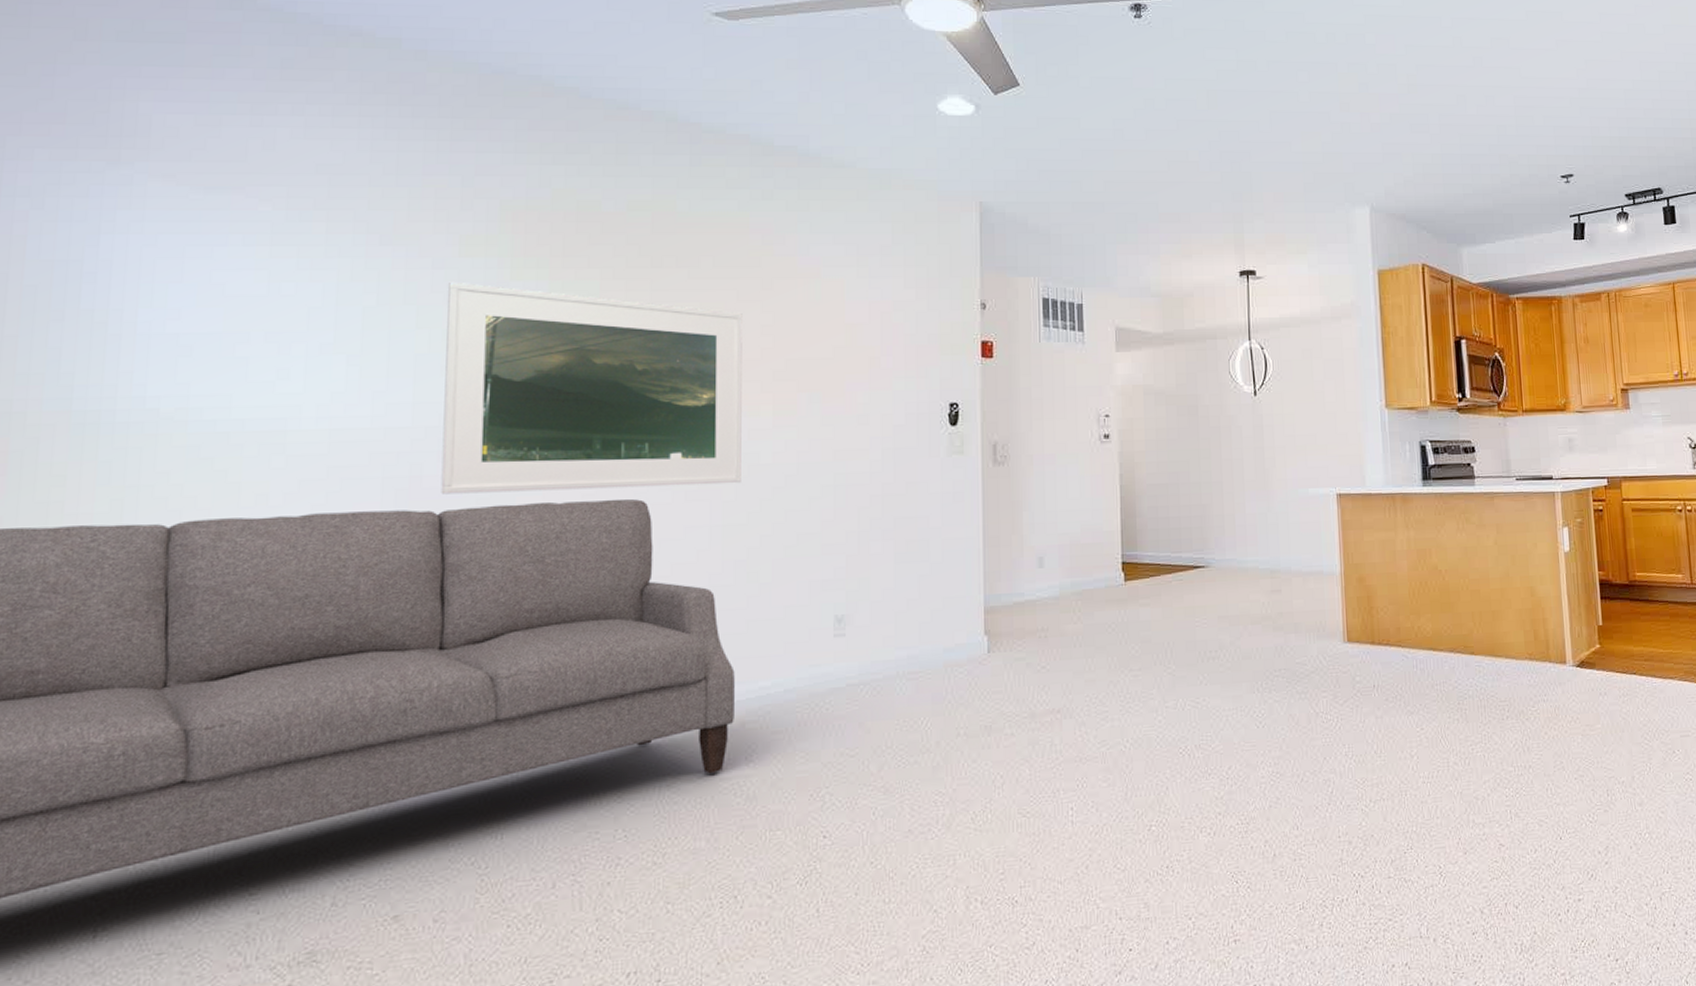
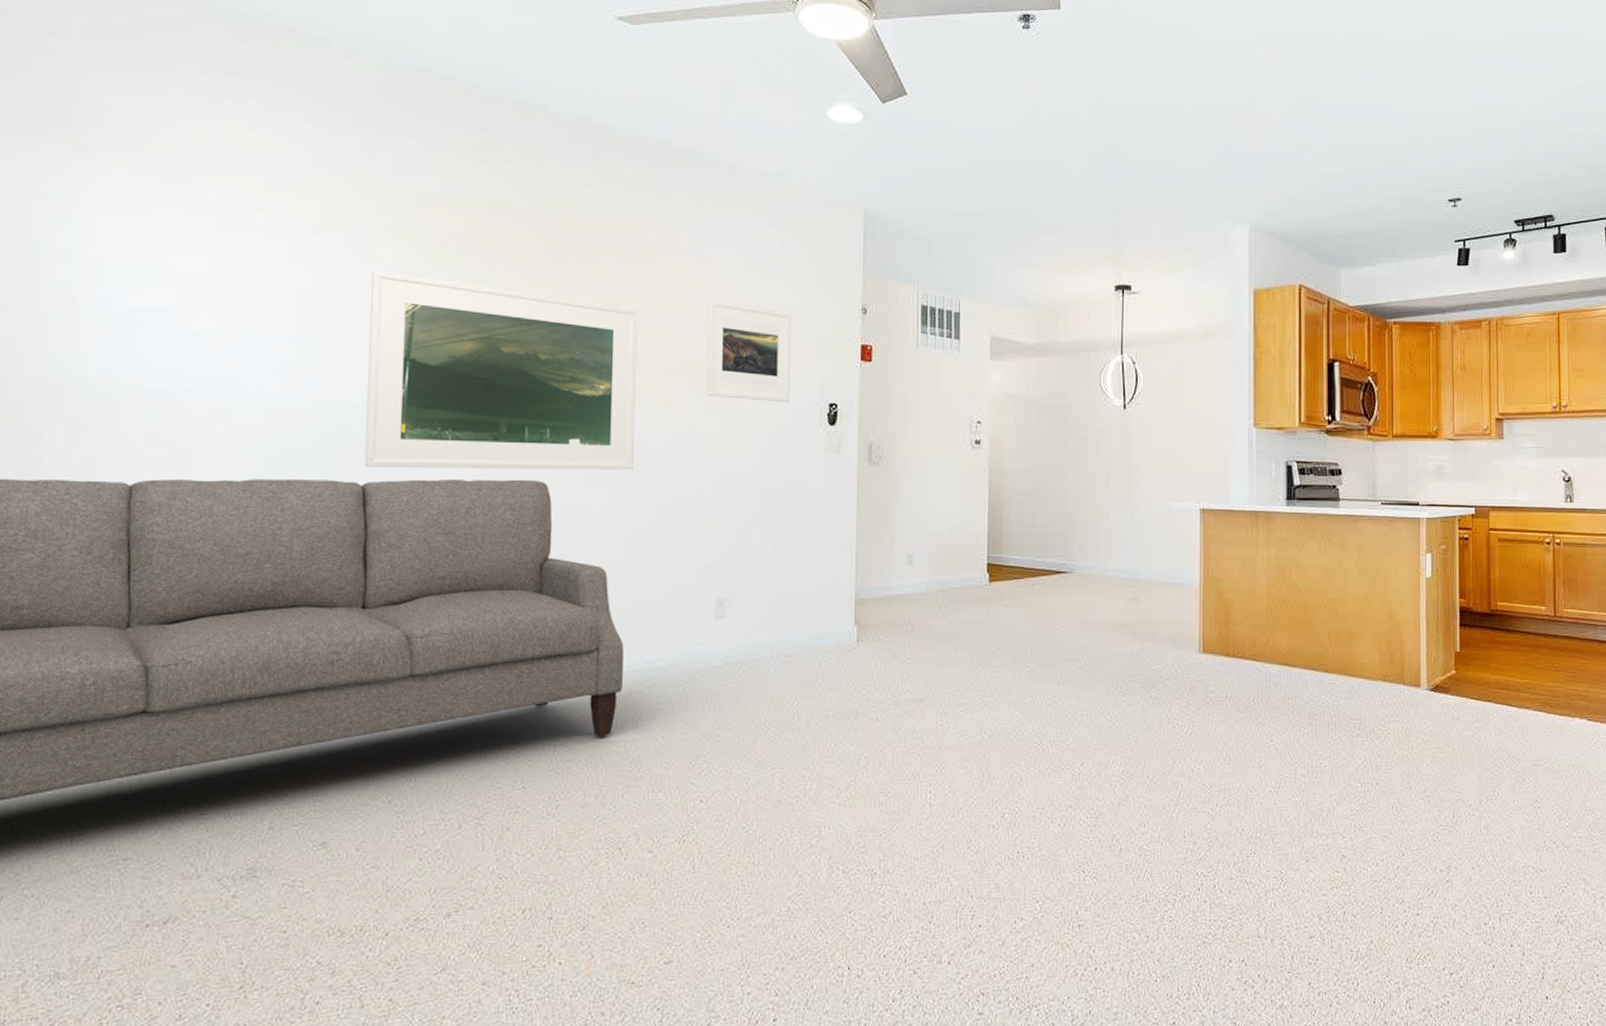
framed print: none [818,300,908,404] -> present [706,299,791,403]

